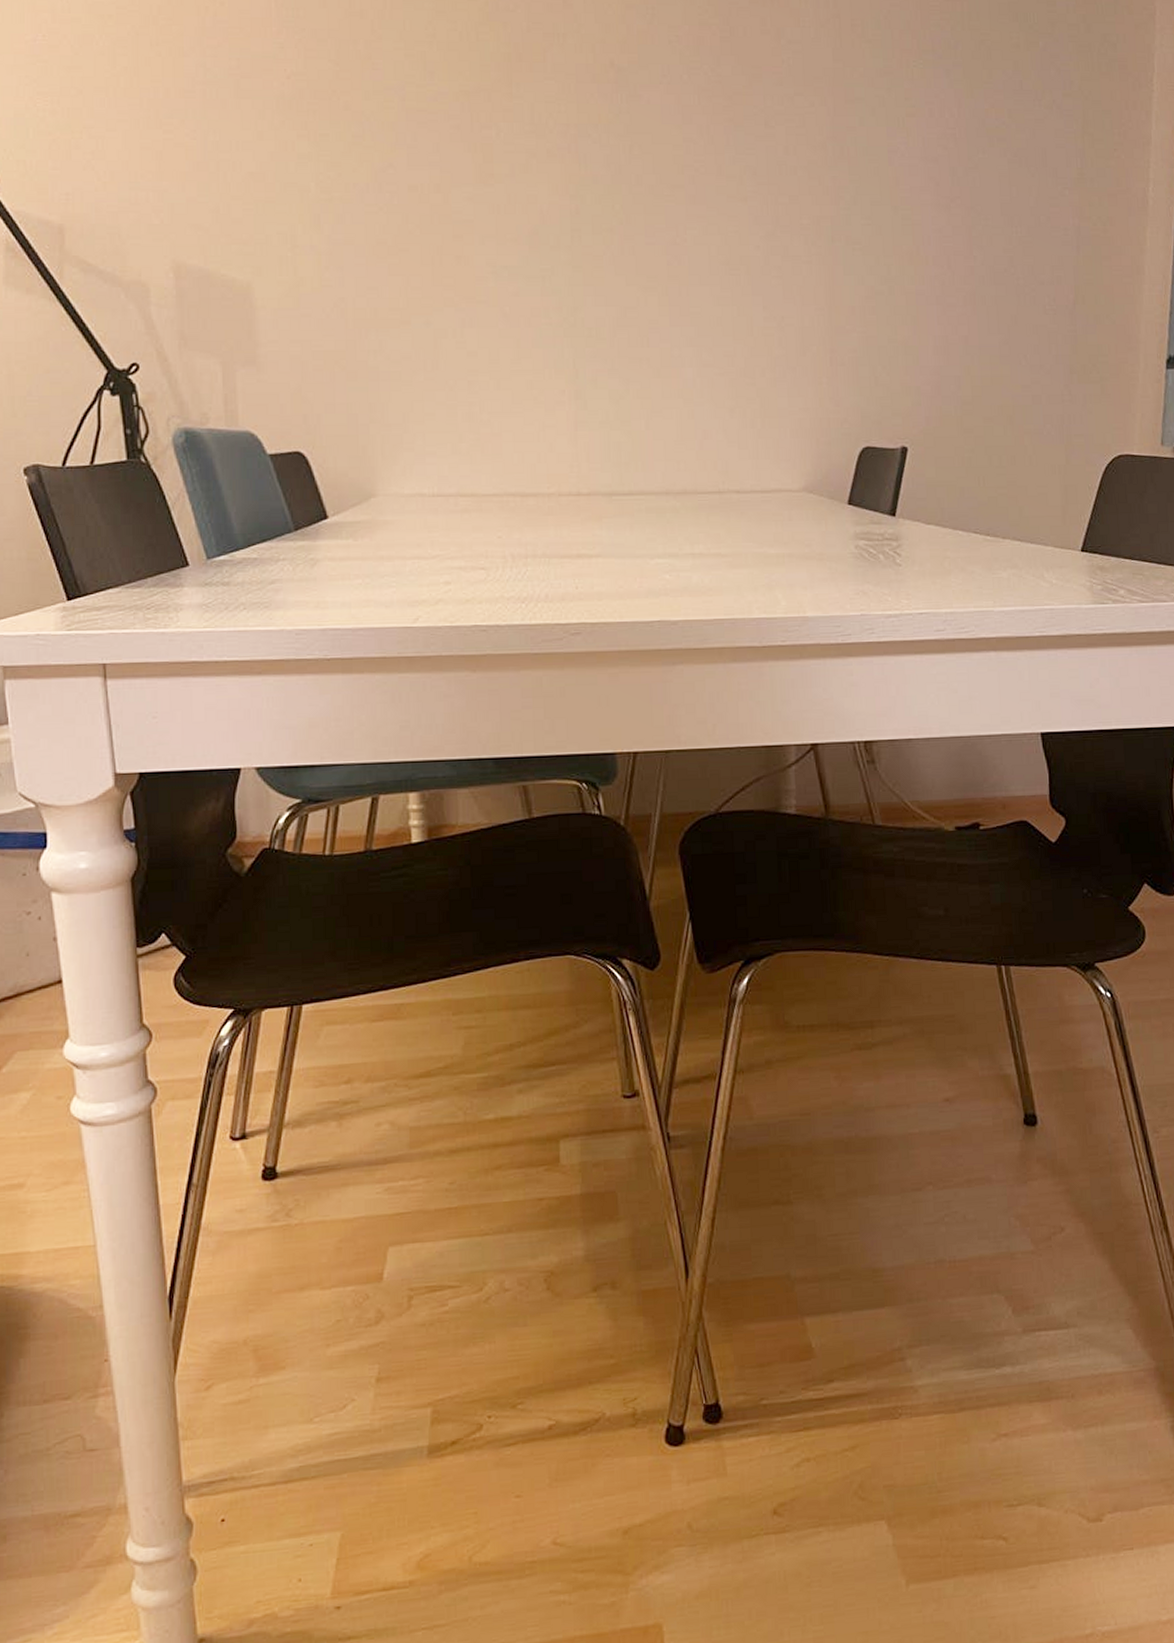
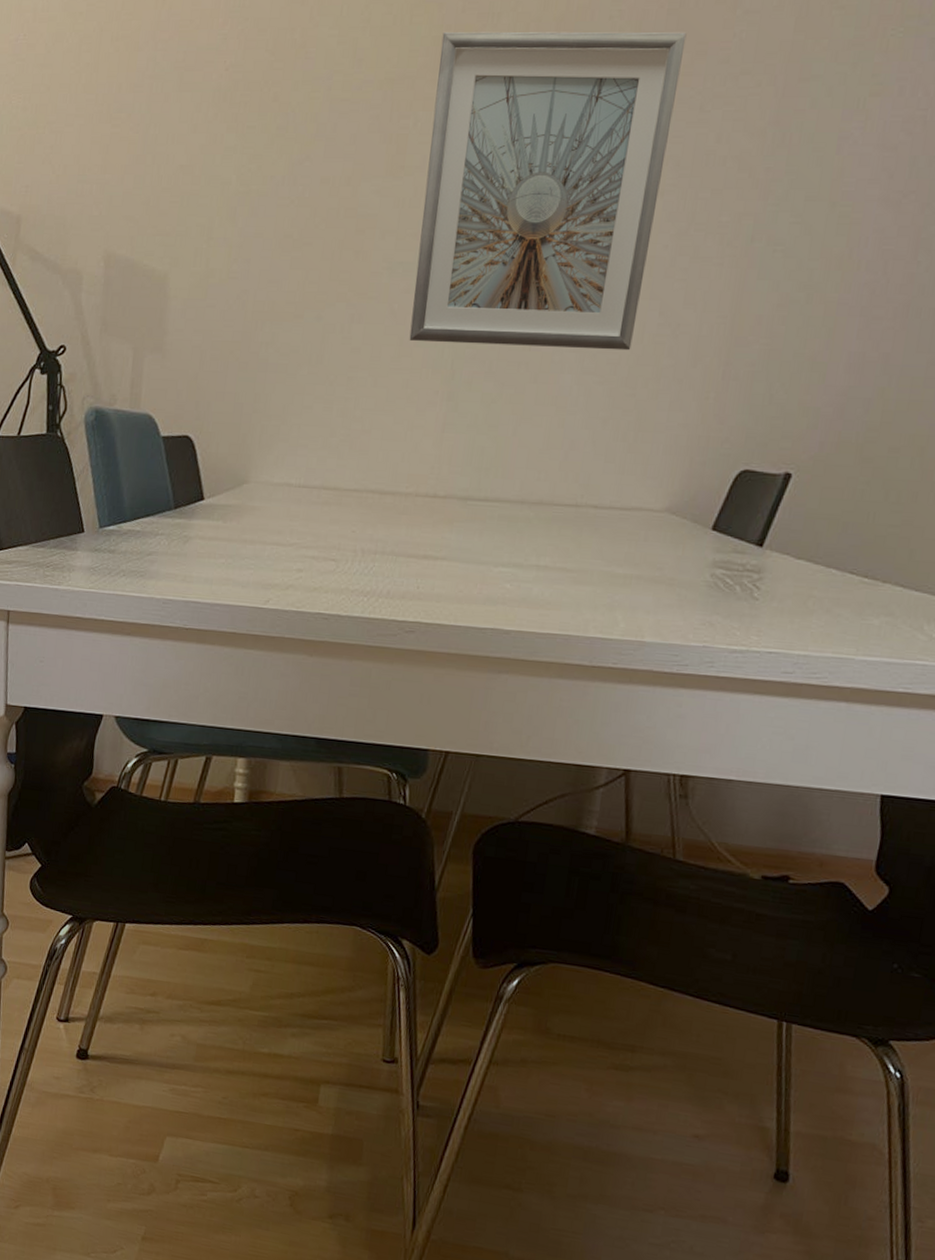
picture frame: none [511,50,744,343] -> present [409,32,687,351]

